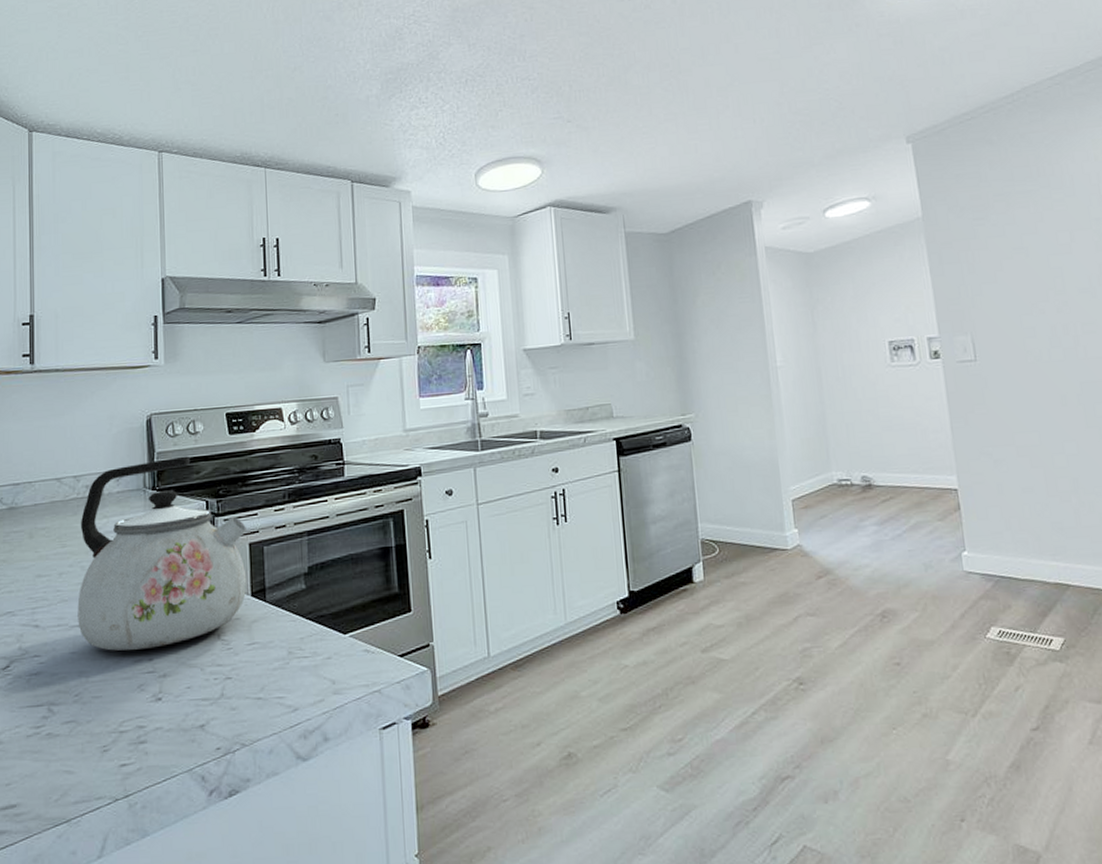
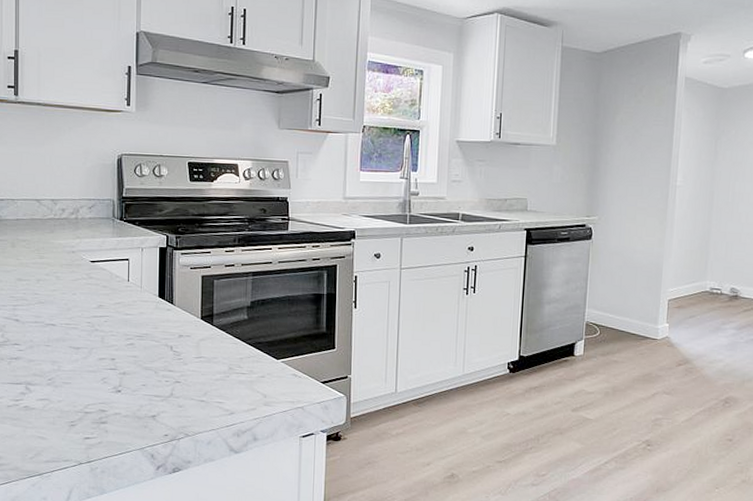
kettle: present [77,456,248,651] -> none [52,194,201,350]

